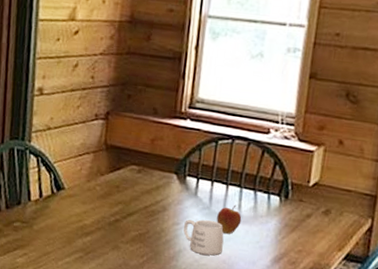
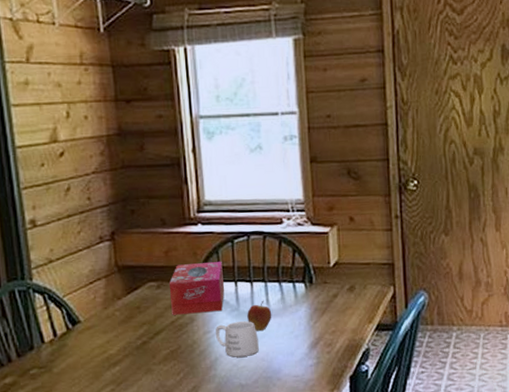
tissue box: none [147,154,203,207] -> present [169,262,225,315]

